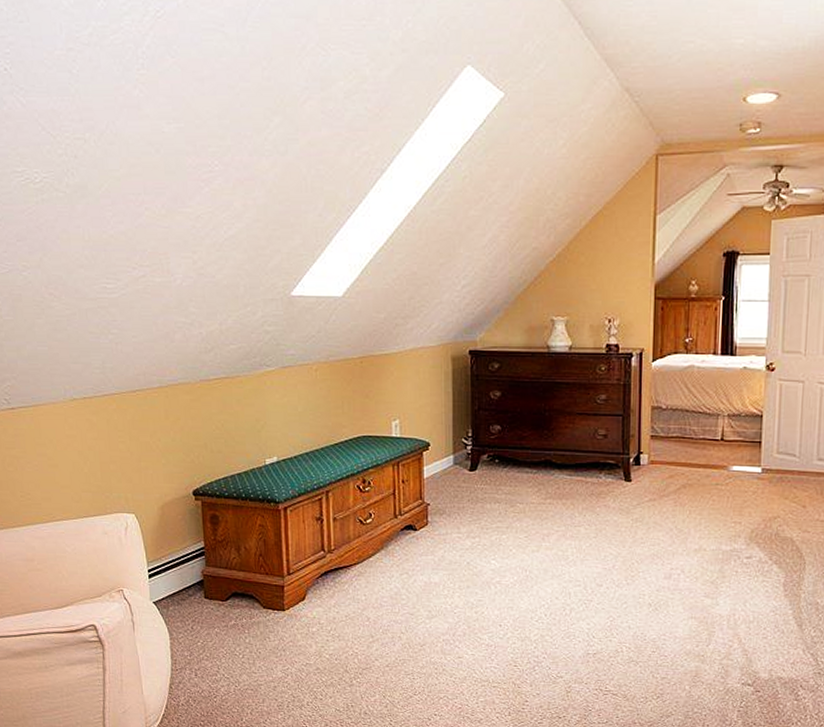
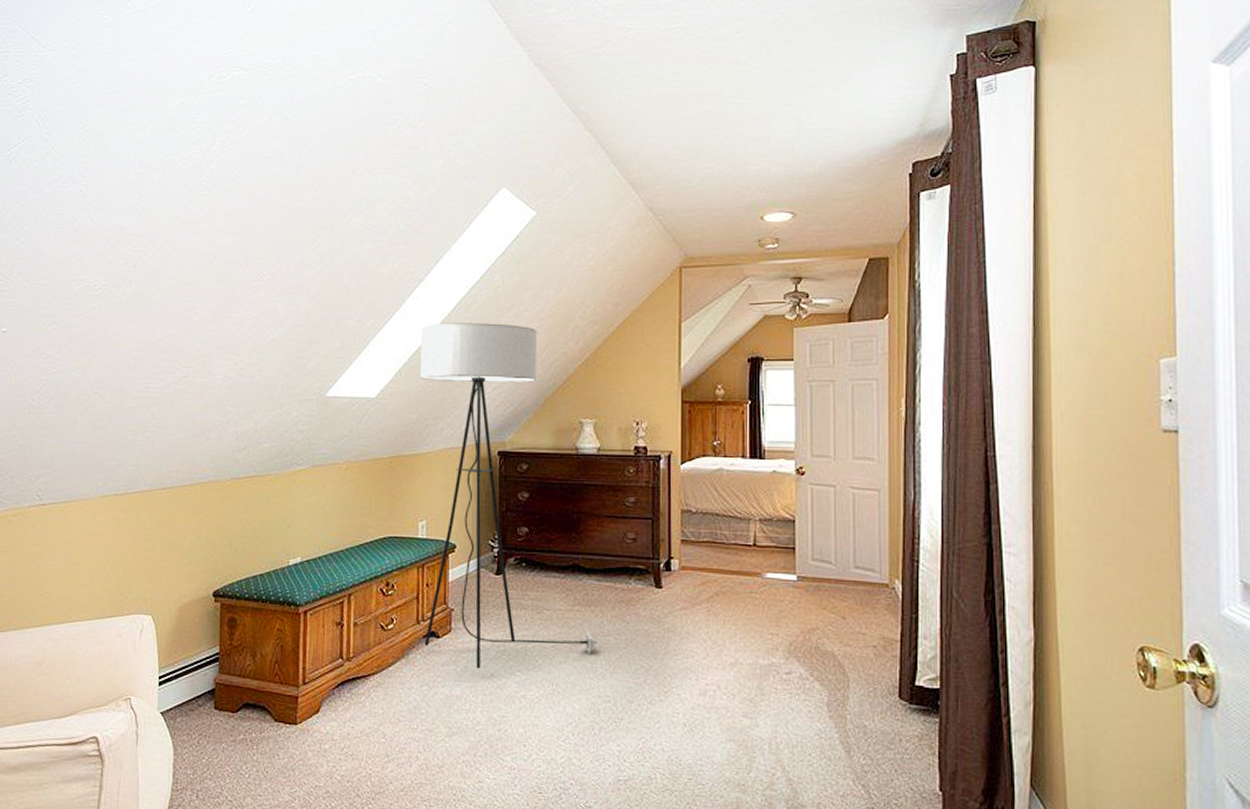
floor lamp: none [386,217,572,558] -> present [420,323,601,669]

